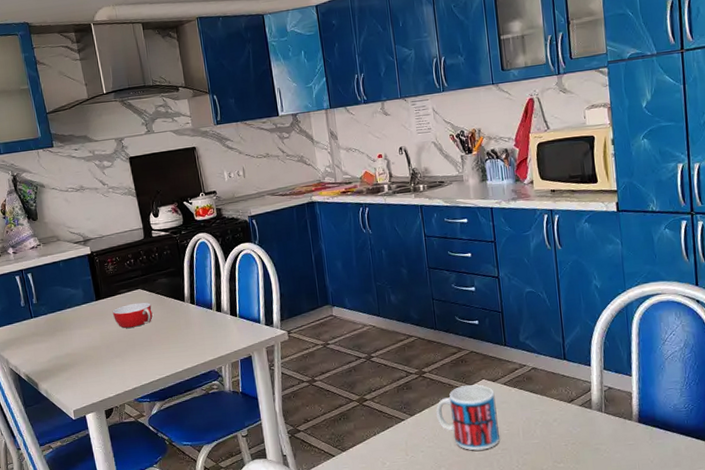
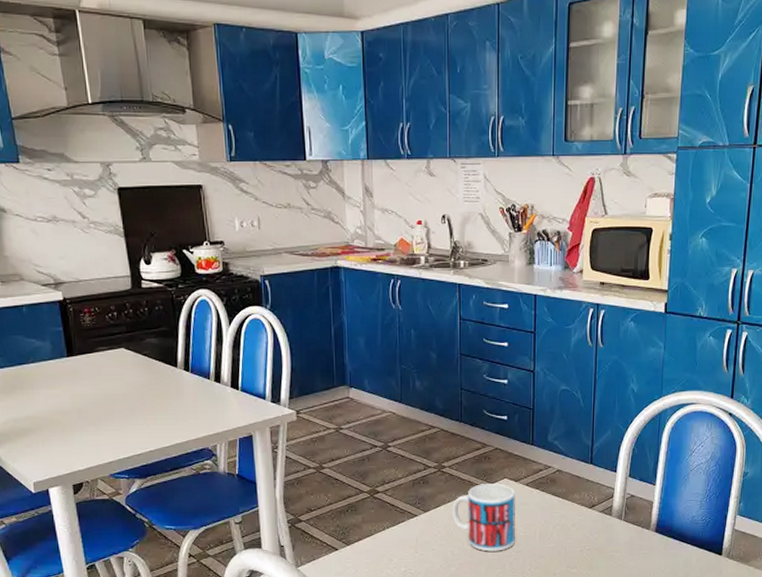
bowl: present [112,302,153,328] -> none [87,363,137,392]

